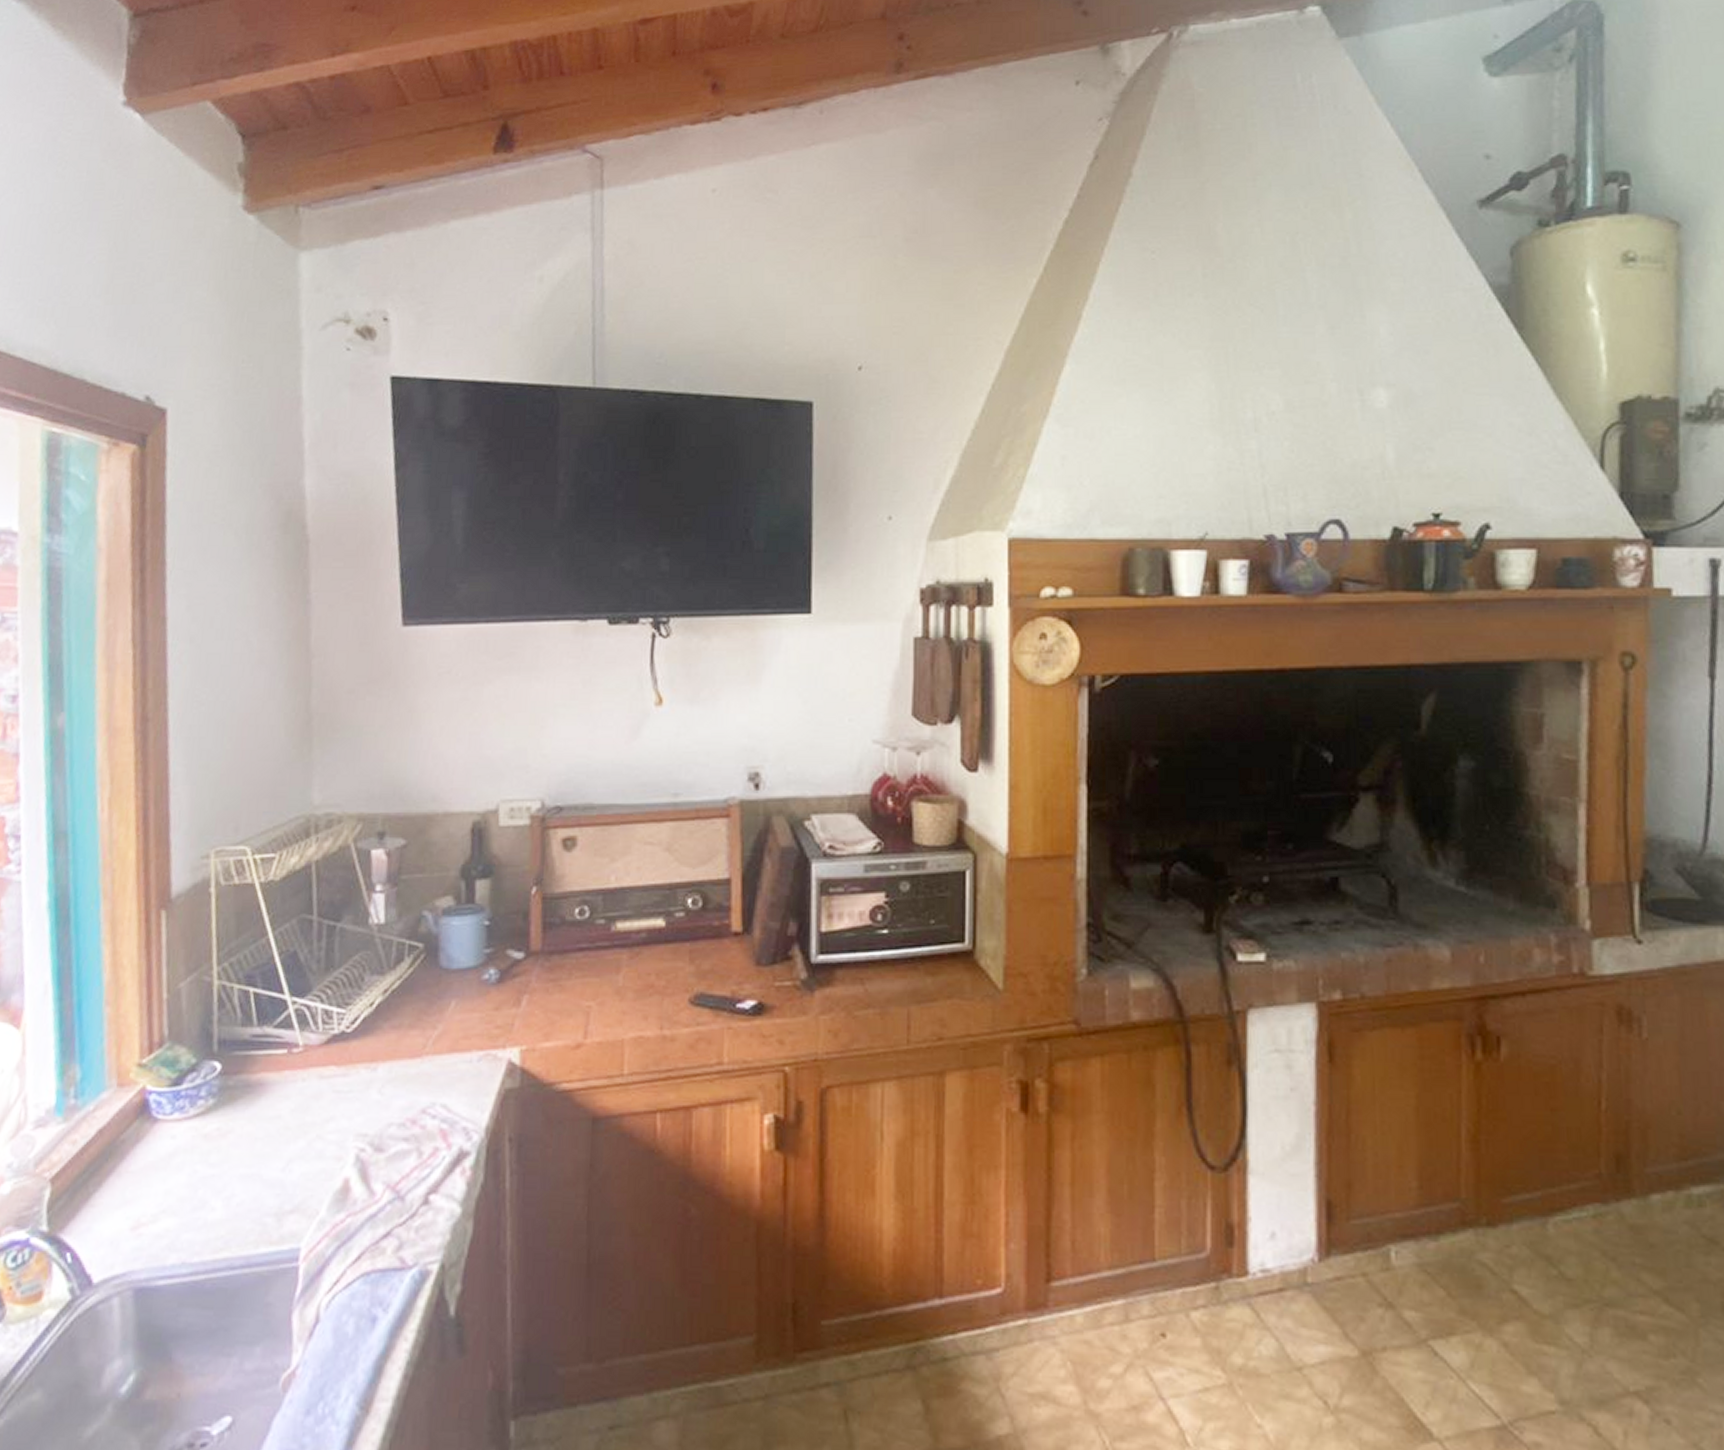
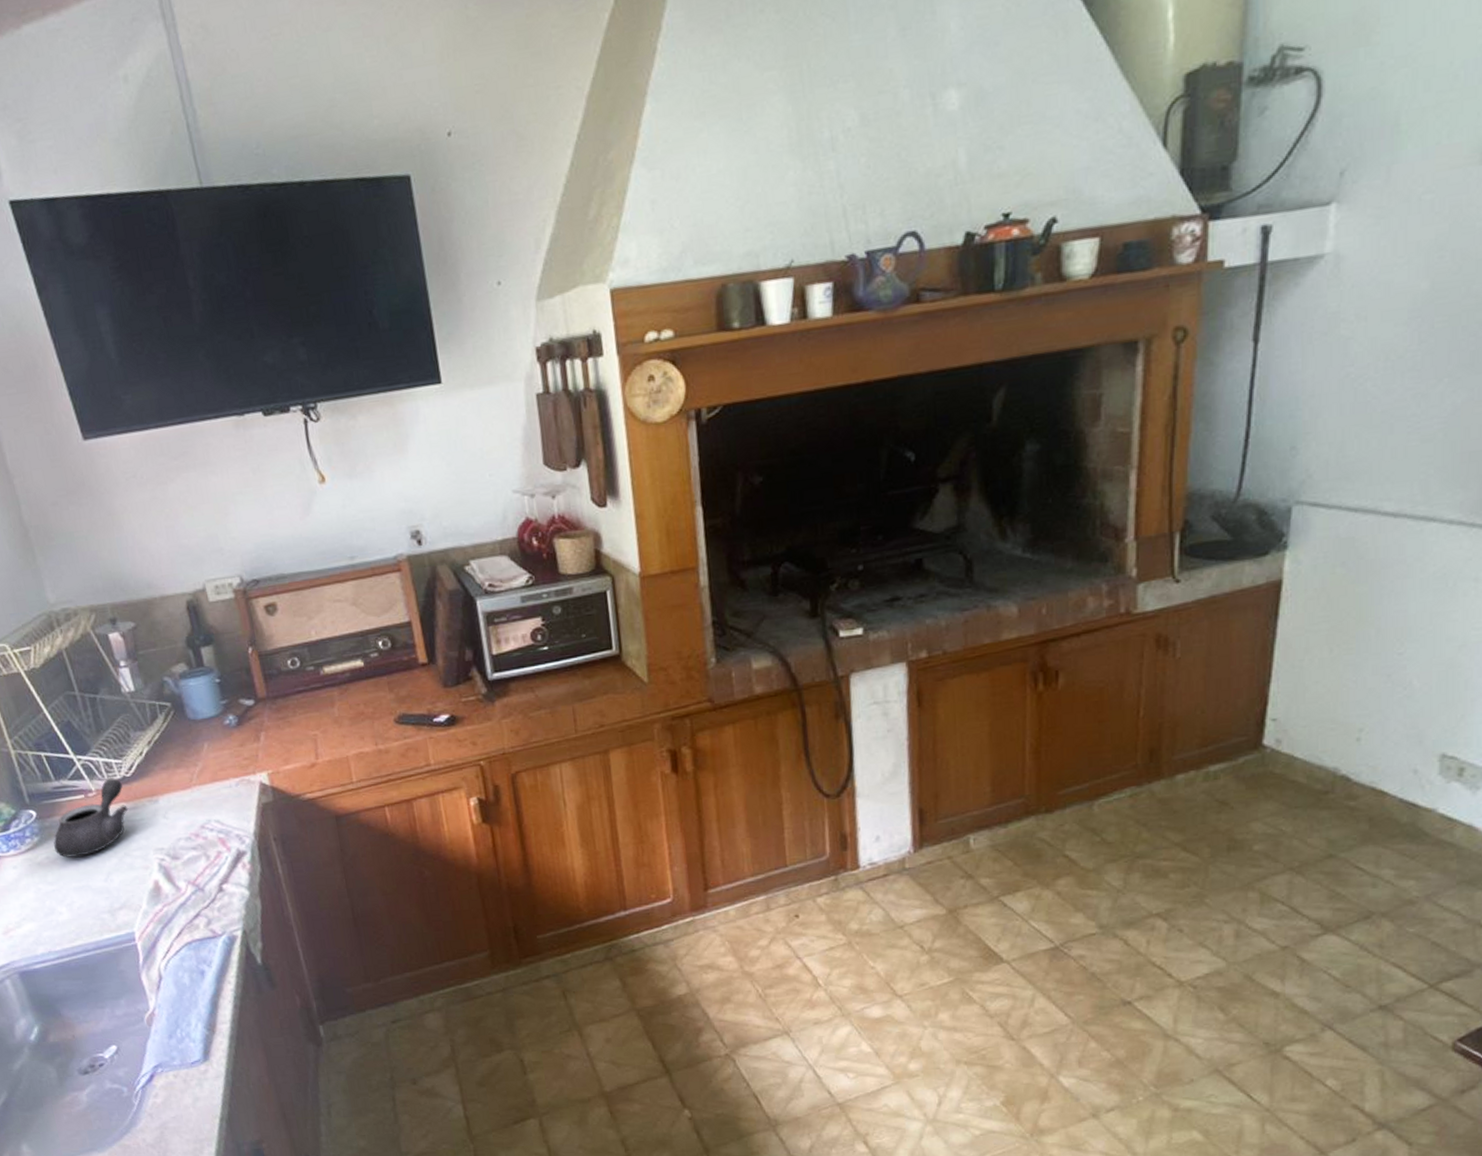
teapot: none [231,1032,338,1134] -> present [53,778,129,858]

